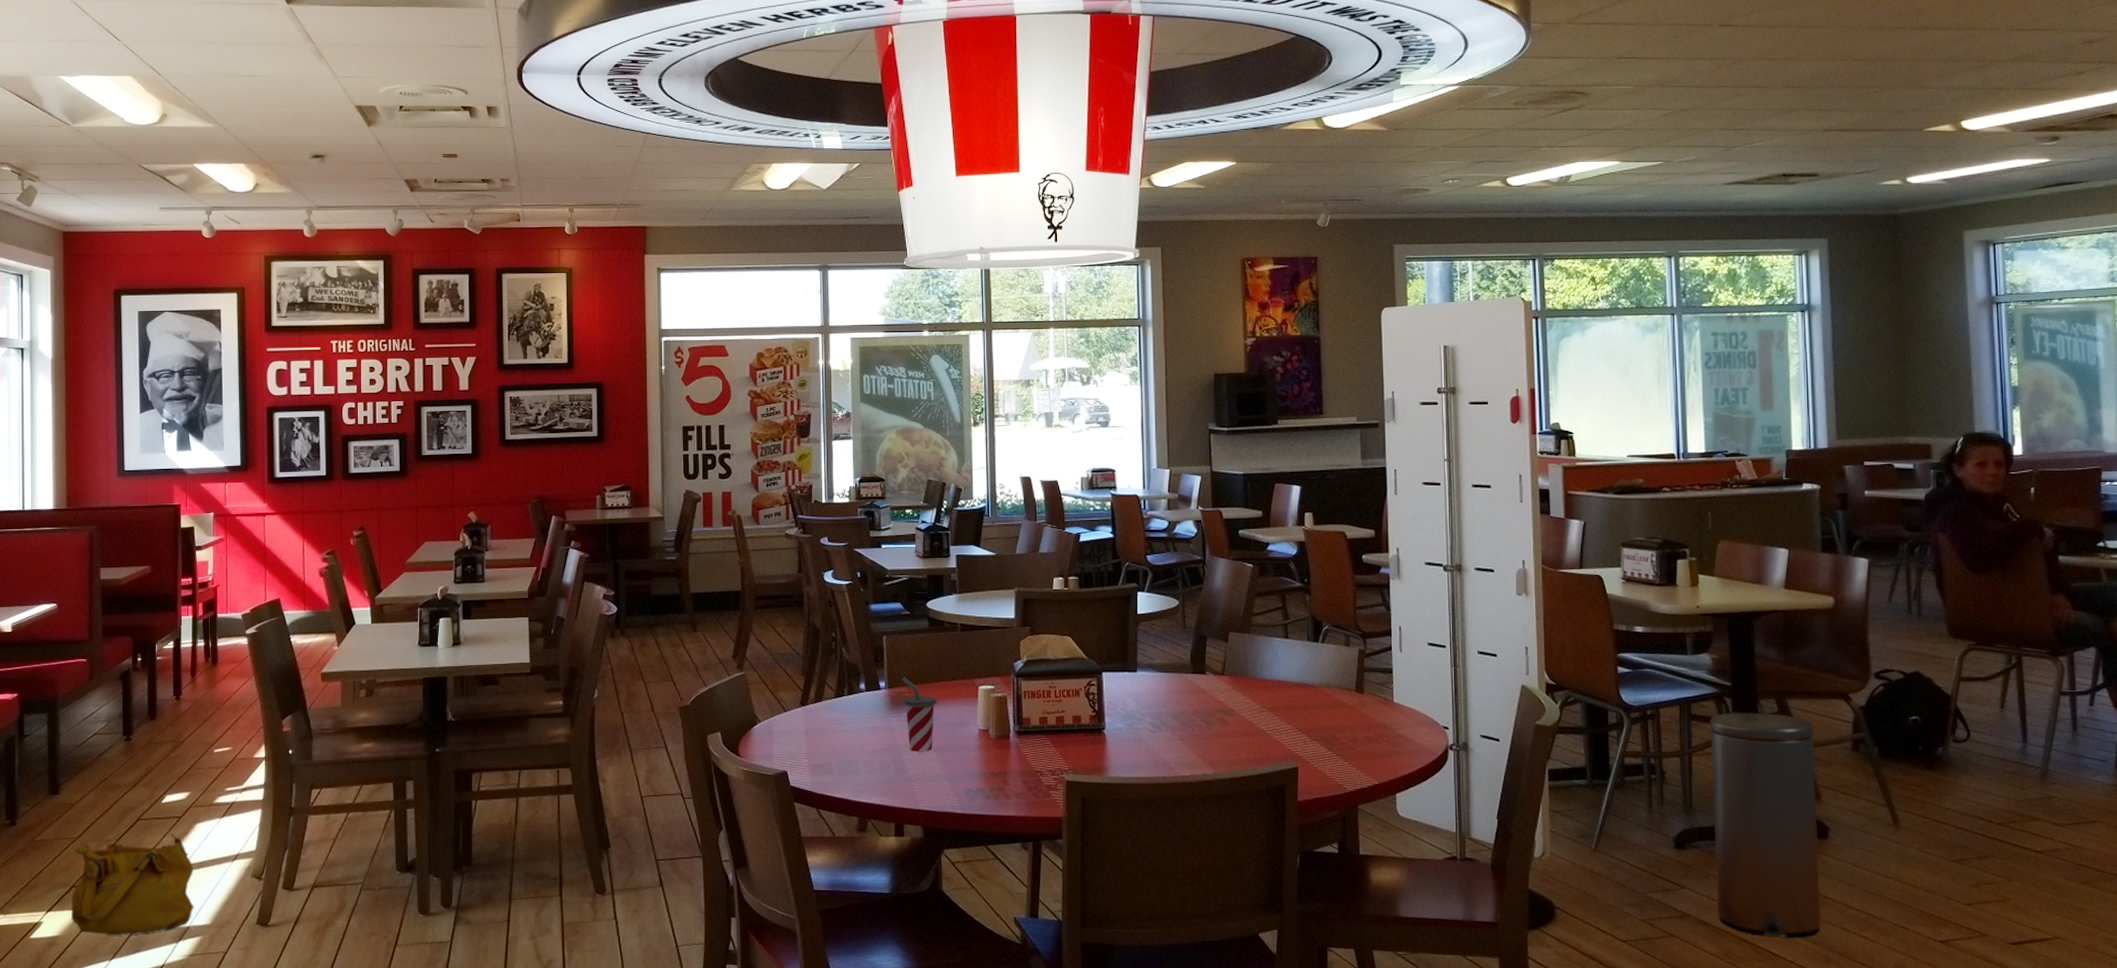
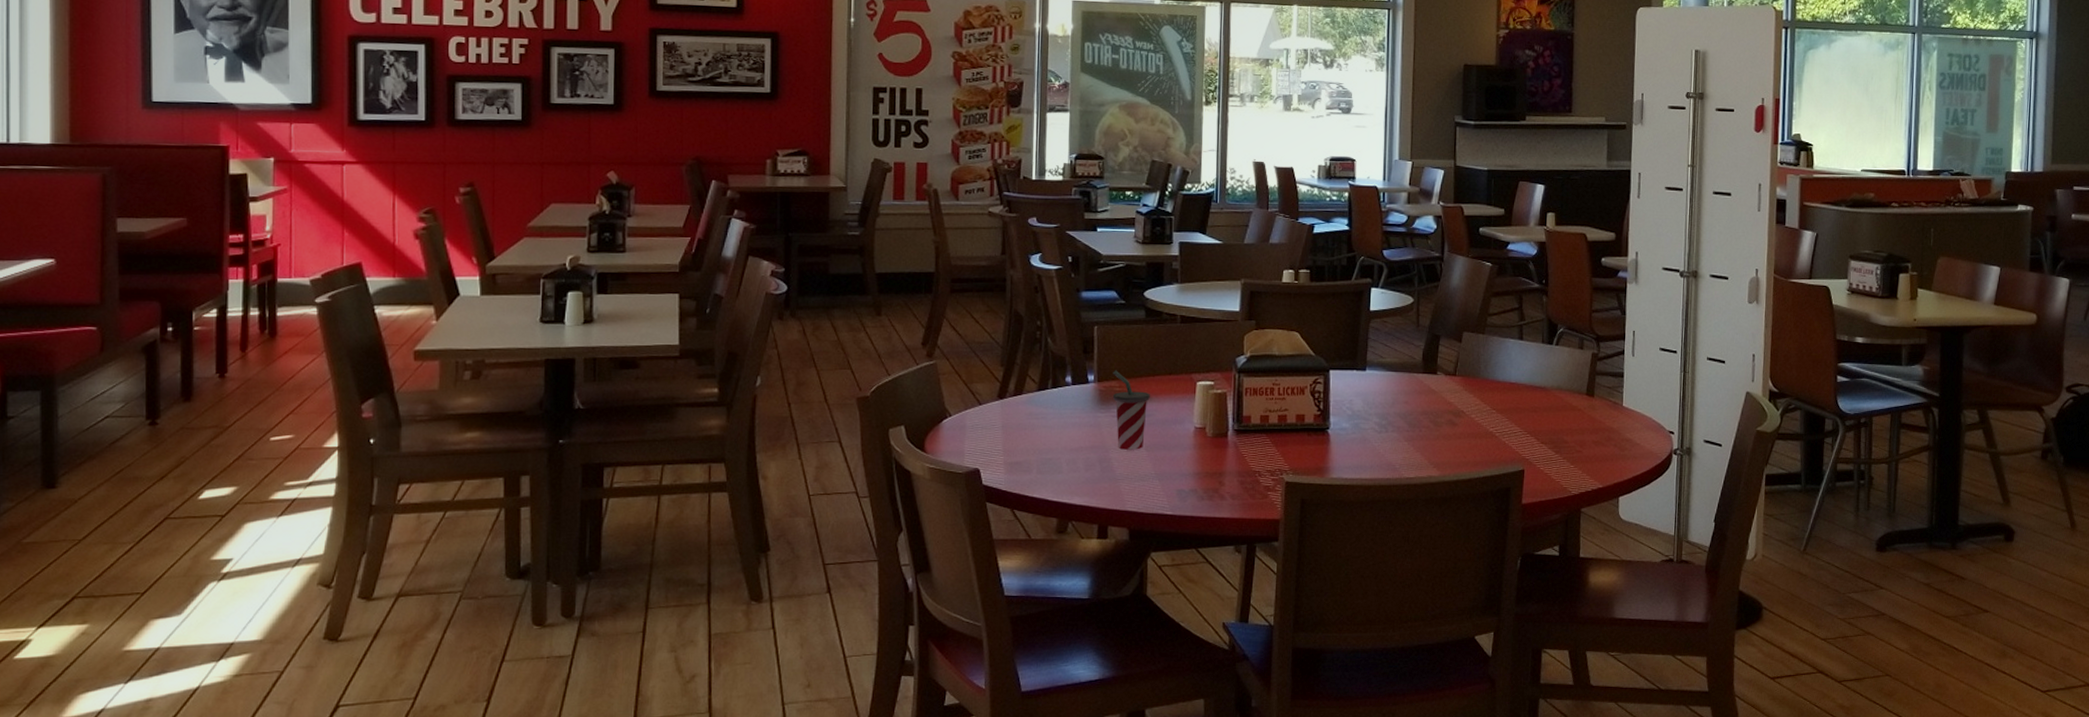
handbag: present [70,833,194,935] -> none [71,535,241,653]
pedal bin: present [1710,712,1821,939] -> none [1910,421,2009,636]

